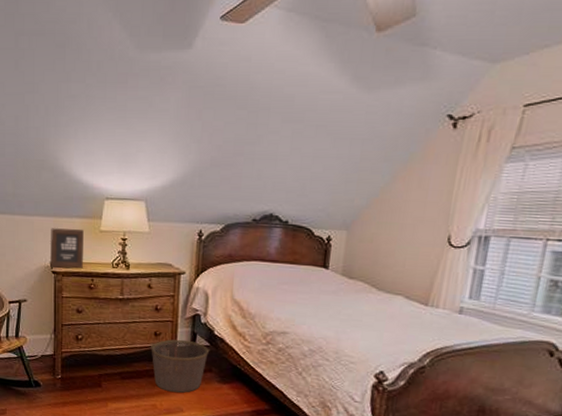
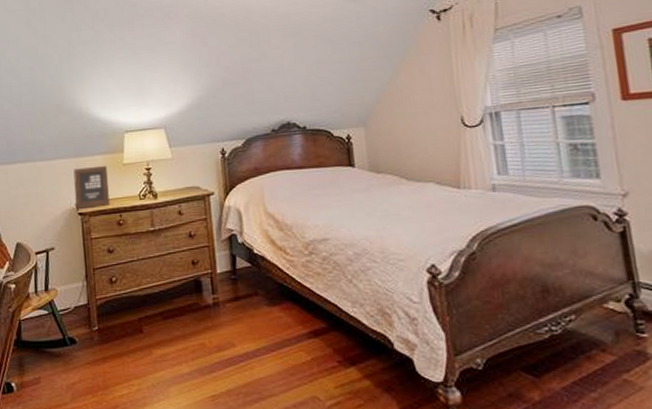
basket: present [150,339,210,393] -> none [189,264,253,326]

